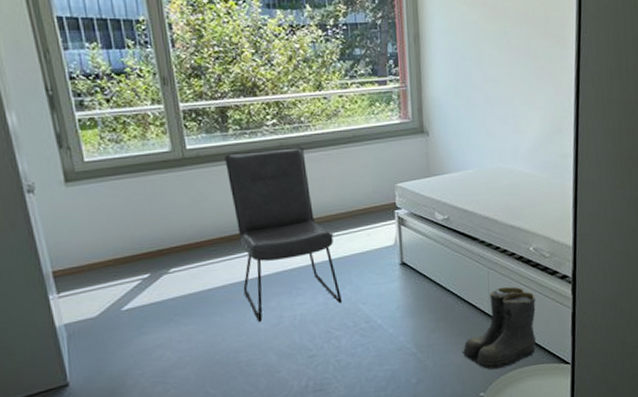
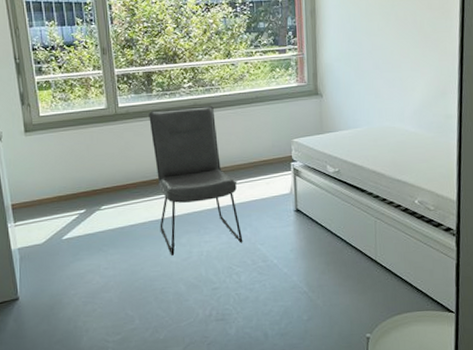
boots: present [462,286,537,370] -> none [350,235,421,313]

